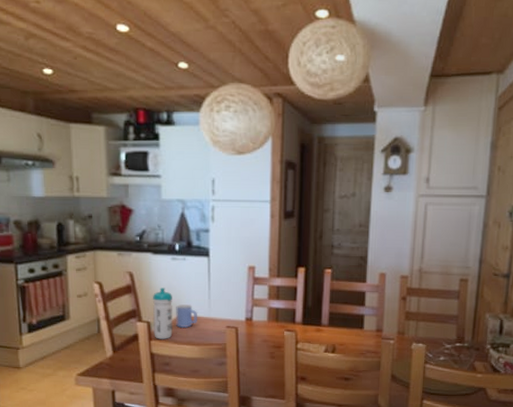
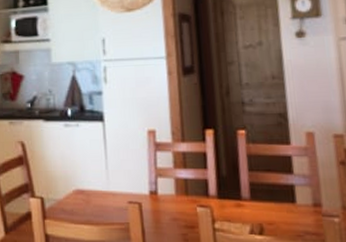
water bottle: present [153,288,173,339] -> none [46,158,69,218]
mug: present [176,304,198,329] -> none [70,176,96,205]

